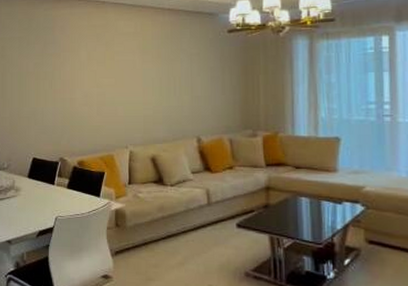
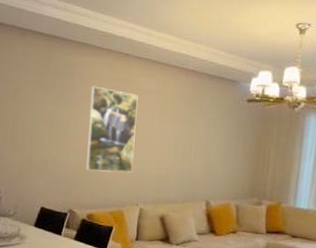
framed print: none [72,35,119,117] -> present [86,86,138,173]

